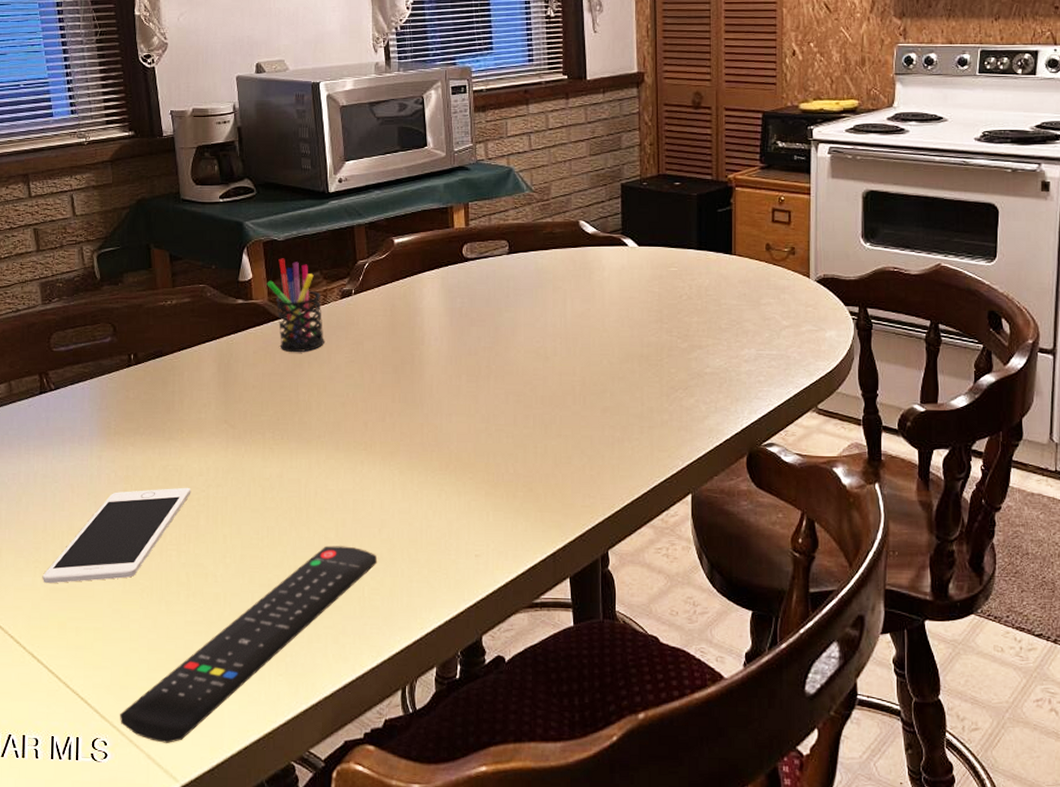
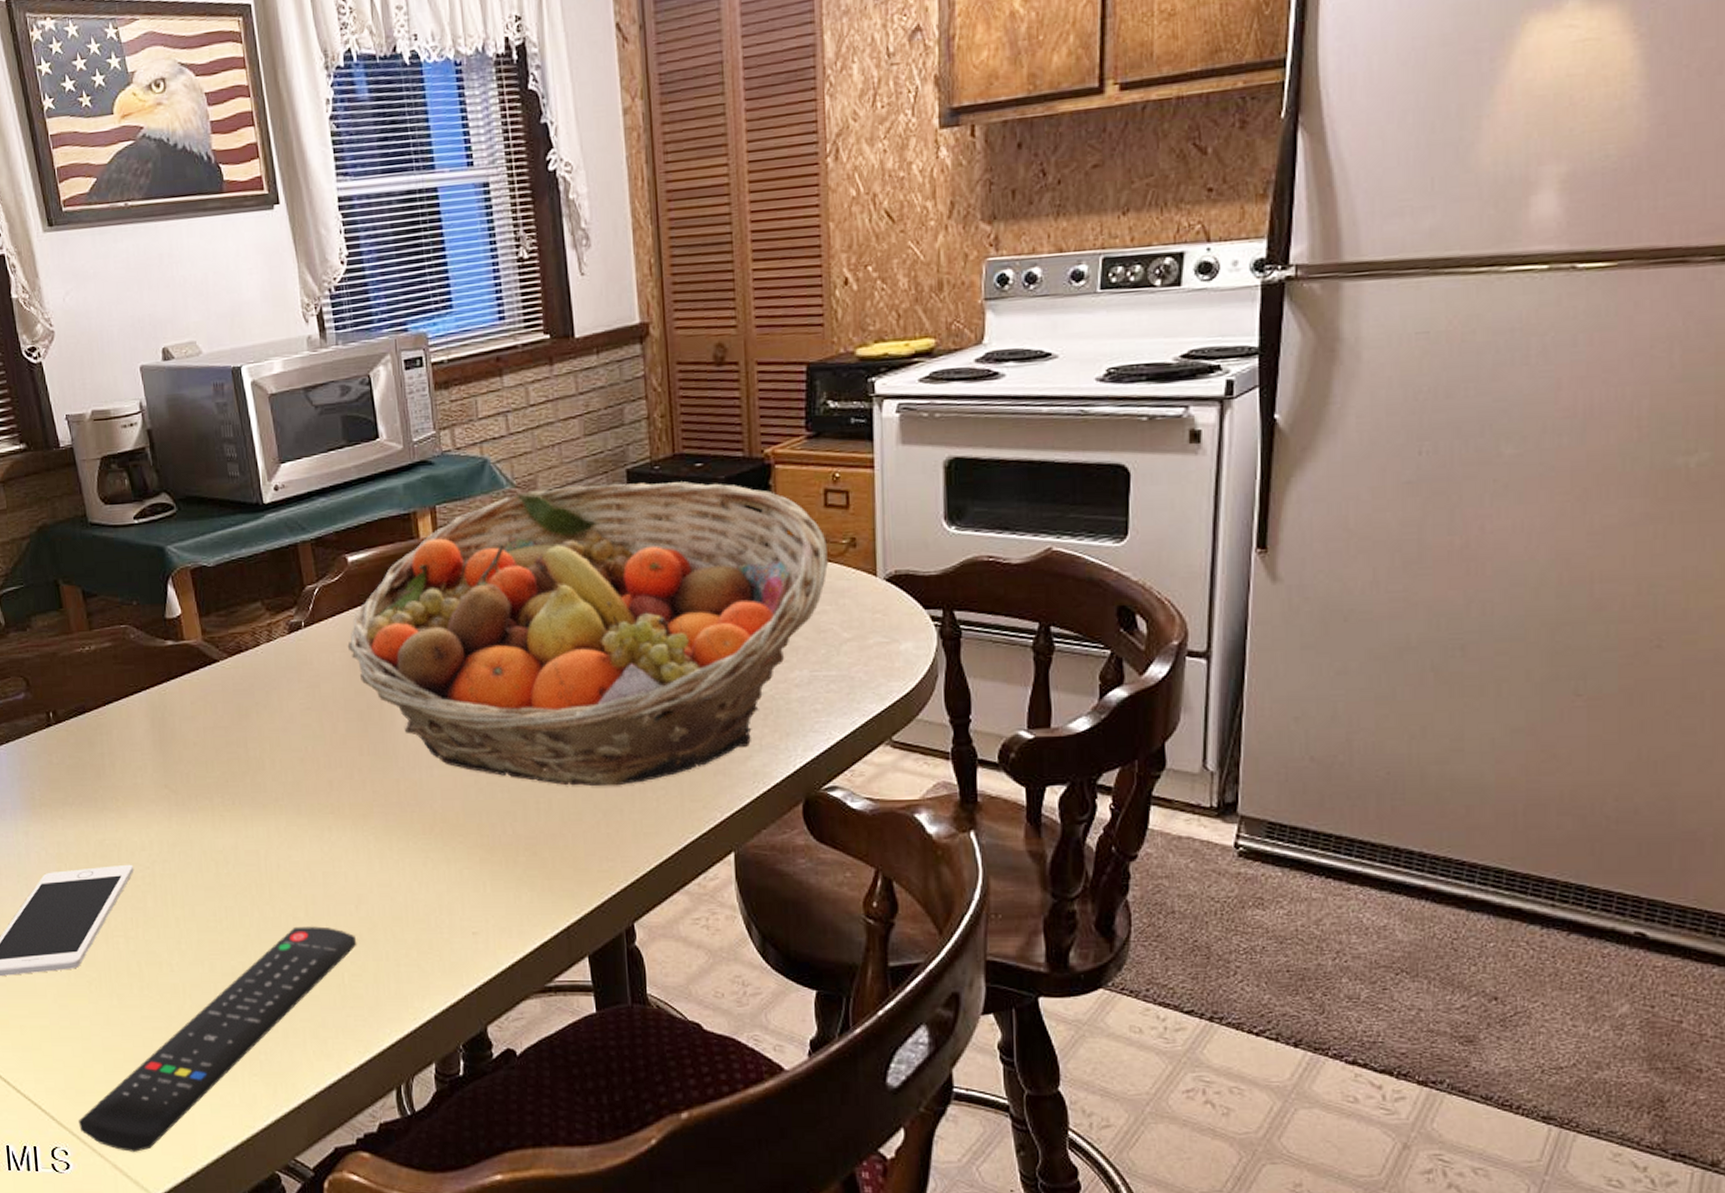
pen holder: present [267,258,324,353] -> none [199,588,274,702]
fruit basket: none [388,194,774,436] -> present [347,481,829,787]

